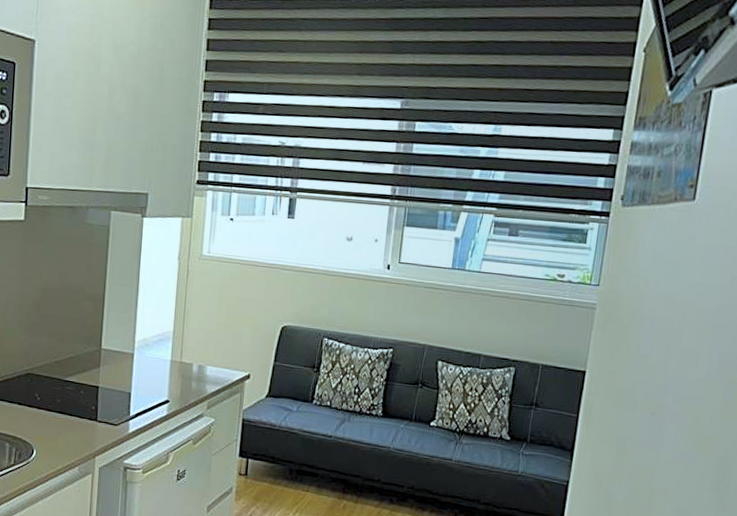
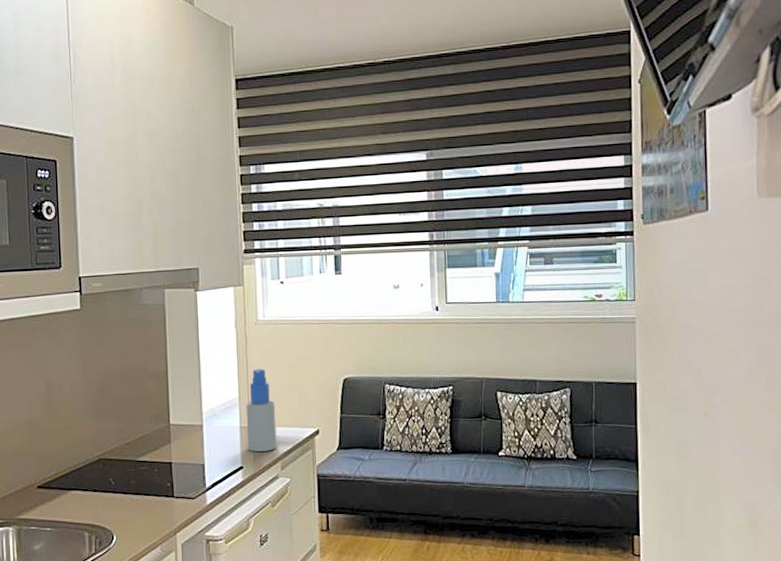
spray bottle: none [176,304,209,389] -> present [246,368,277,452]

